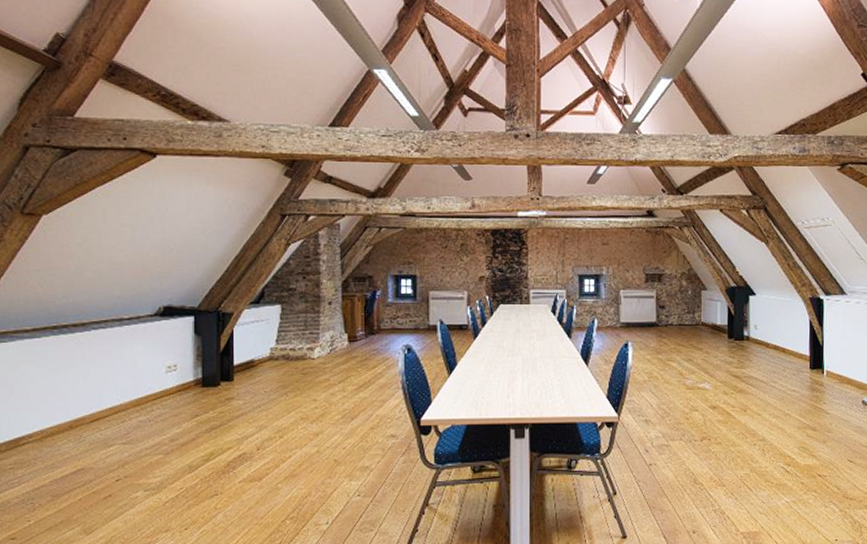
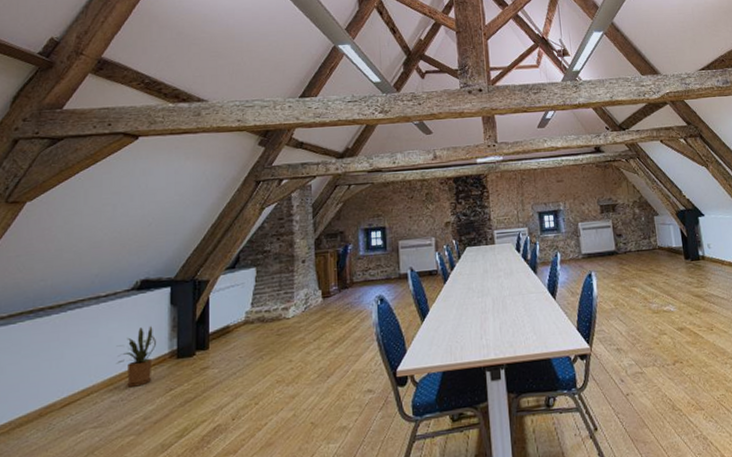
house plant: none [141,353,181,410] -> present [116,326,156,388]

